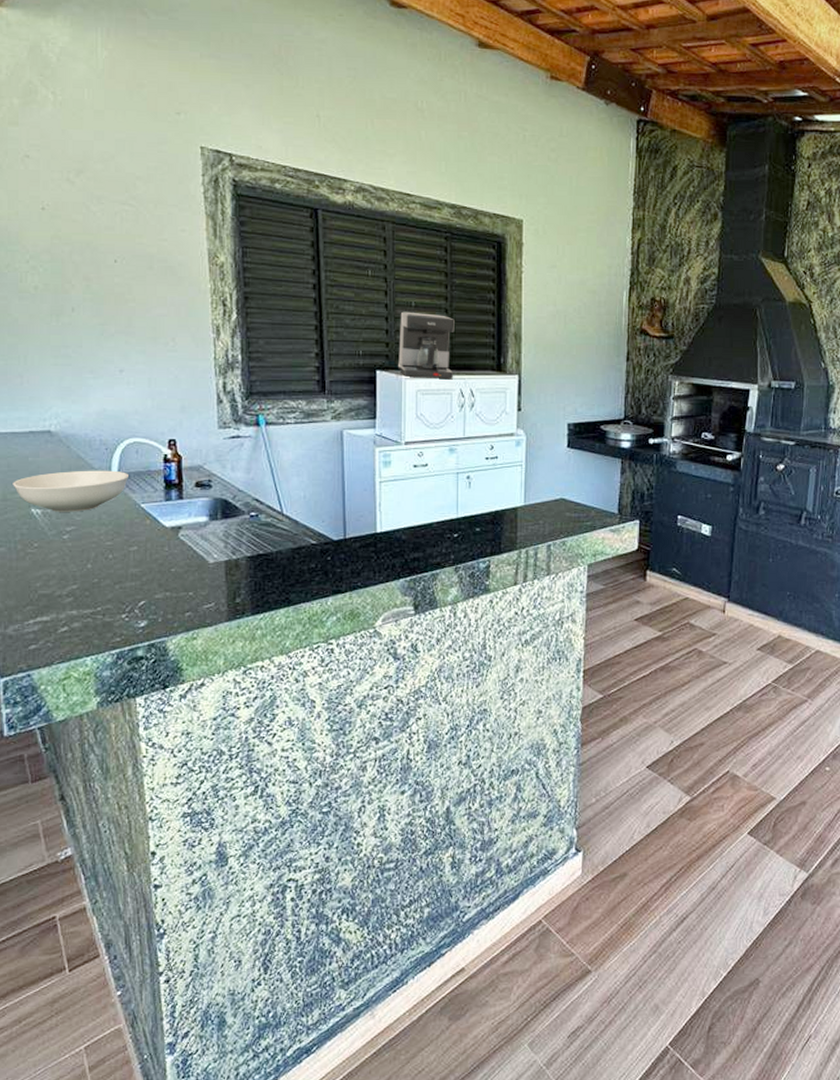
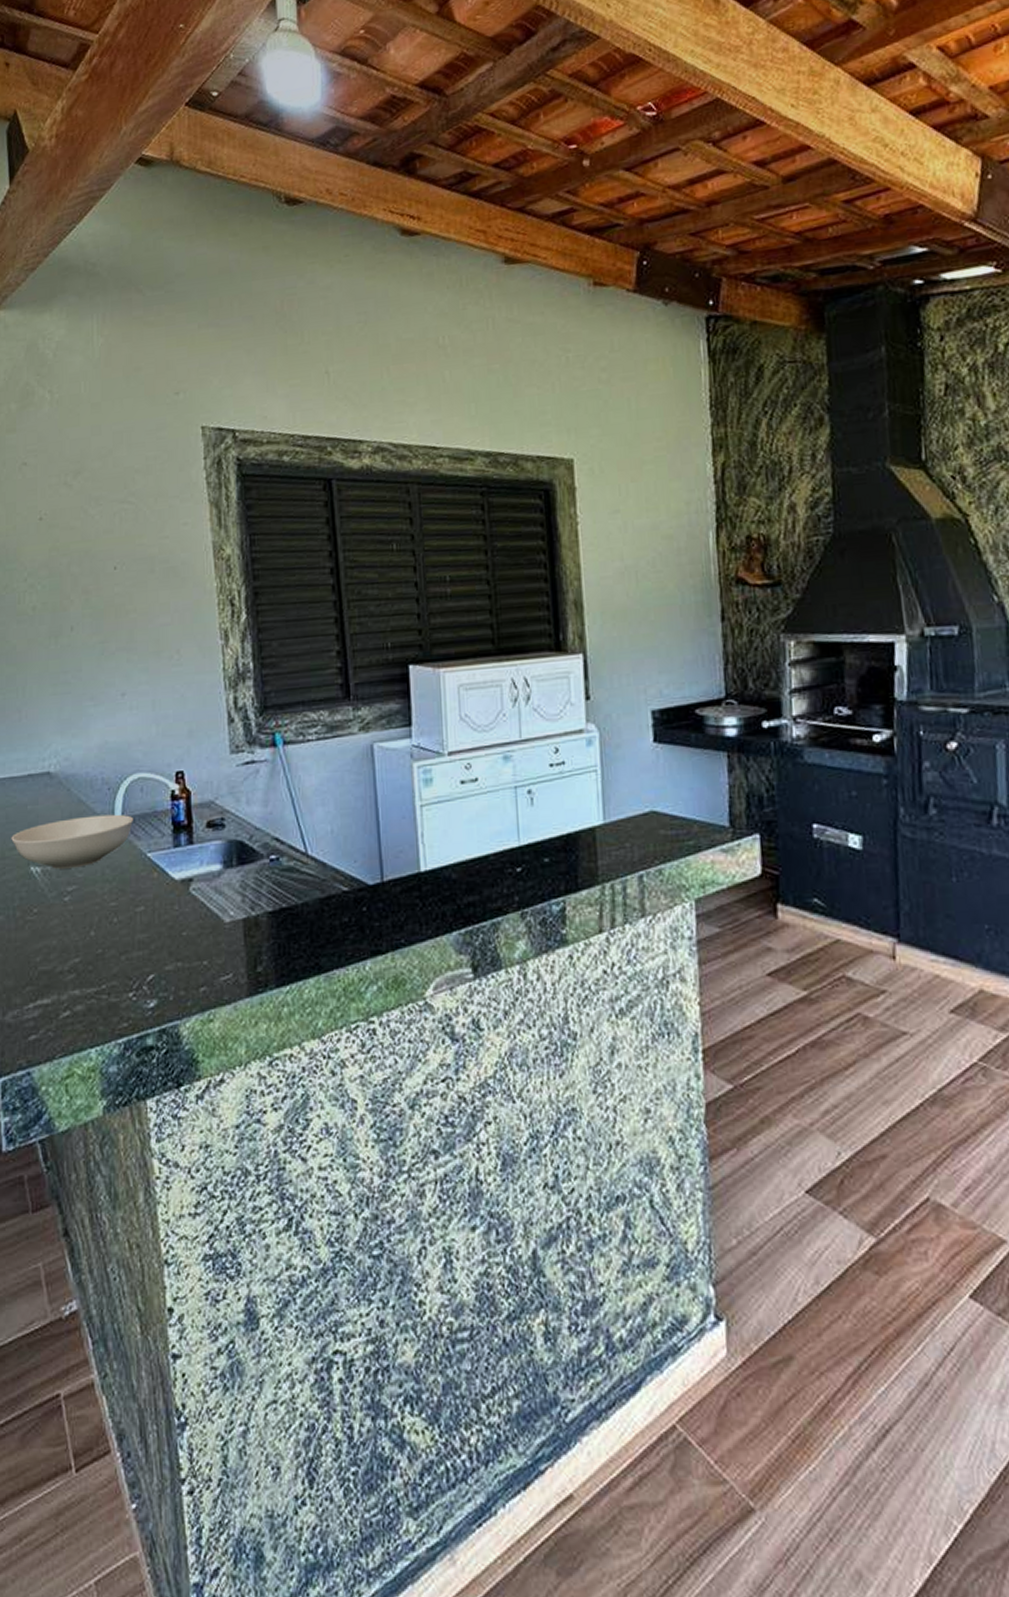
coffee maker: present [397,311,455,380] -> none [433,588,502,669]

